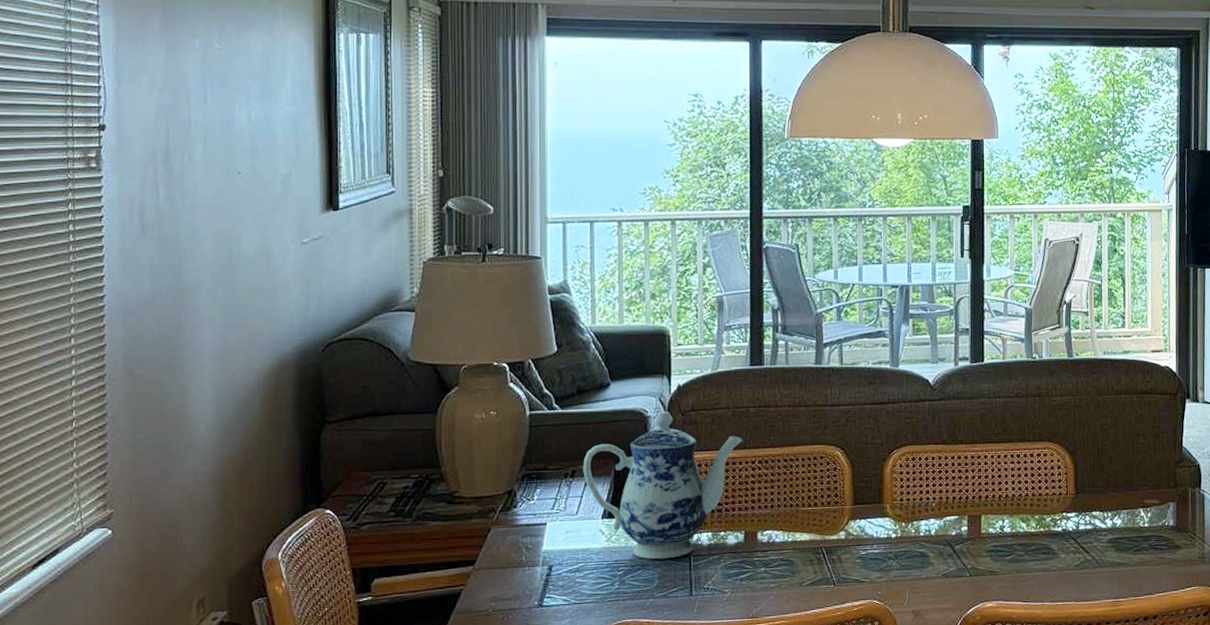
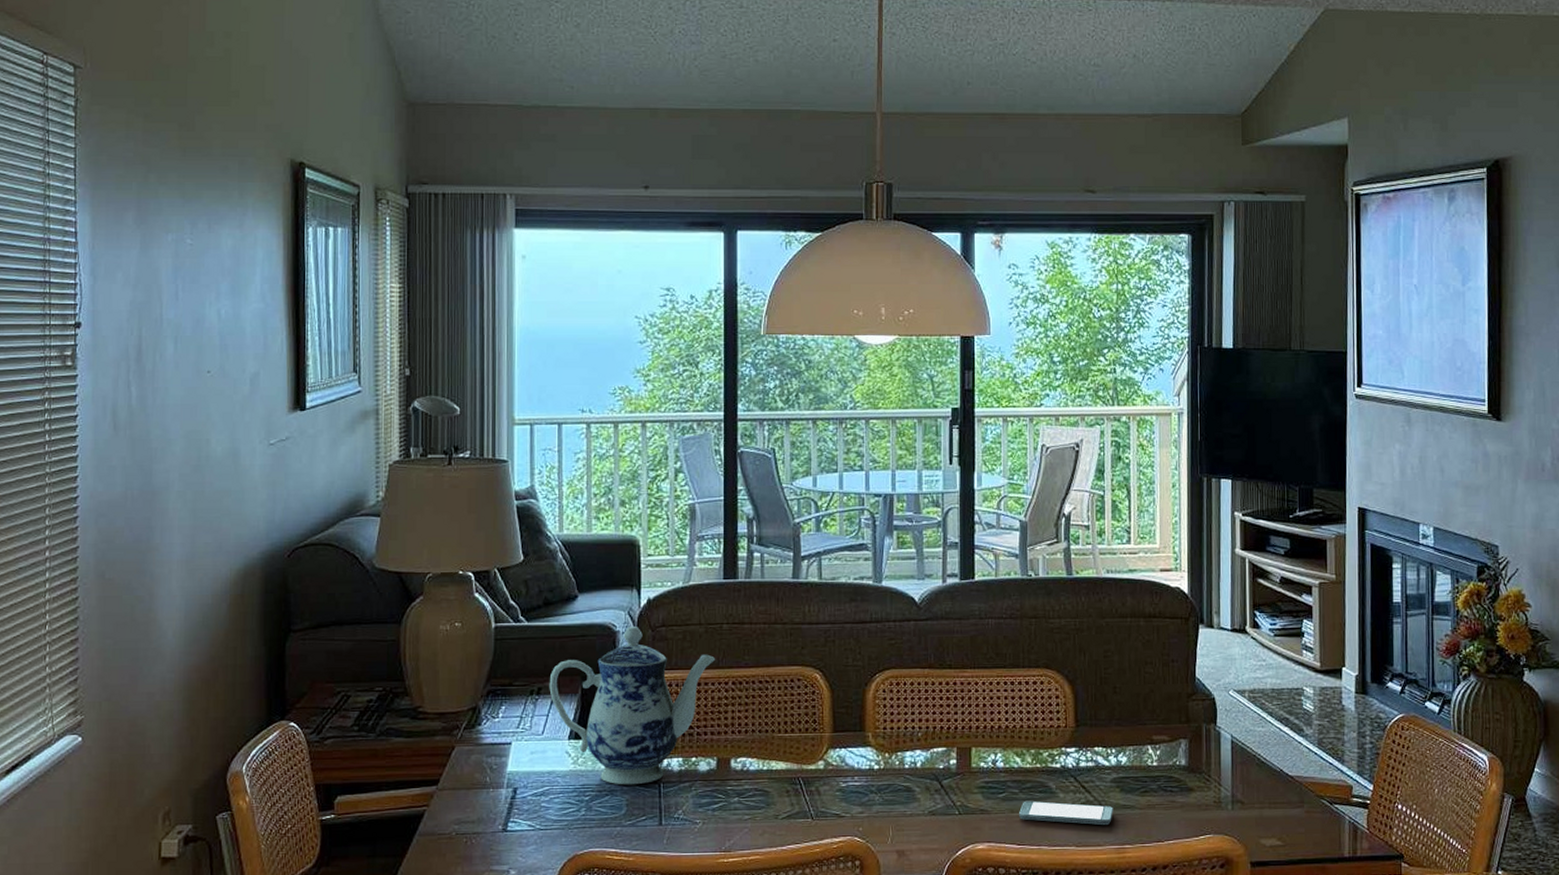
smartphone: none [1025,561,1109,582] -> present [1019,800,1113,826]

